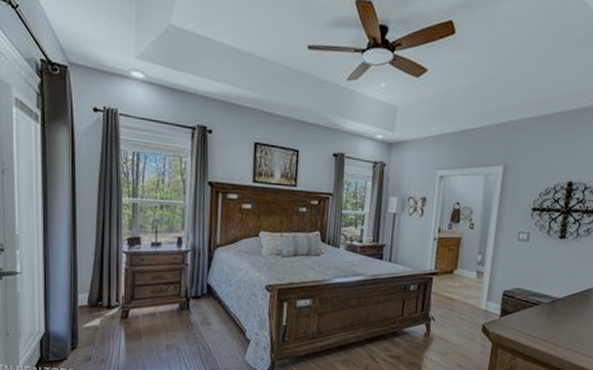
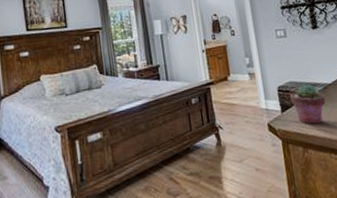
potted succulent: none [513,293,550,335] -> present [290,84,326,125]

